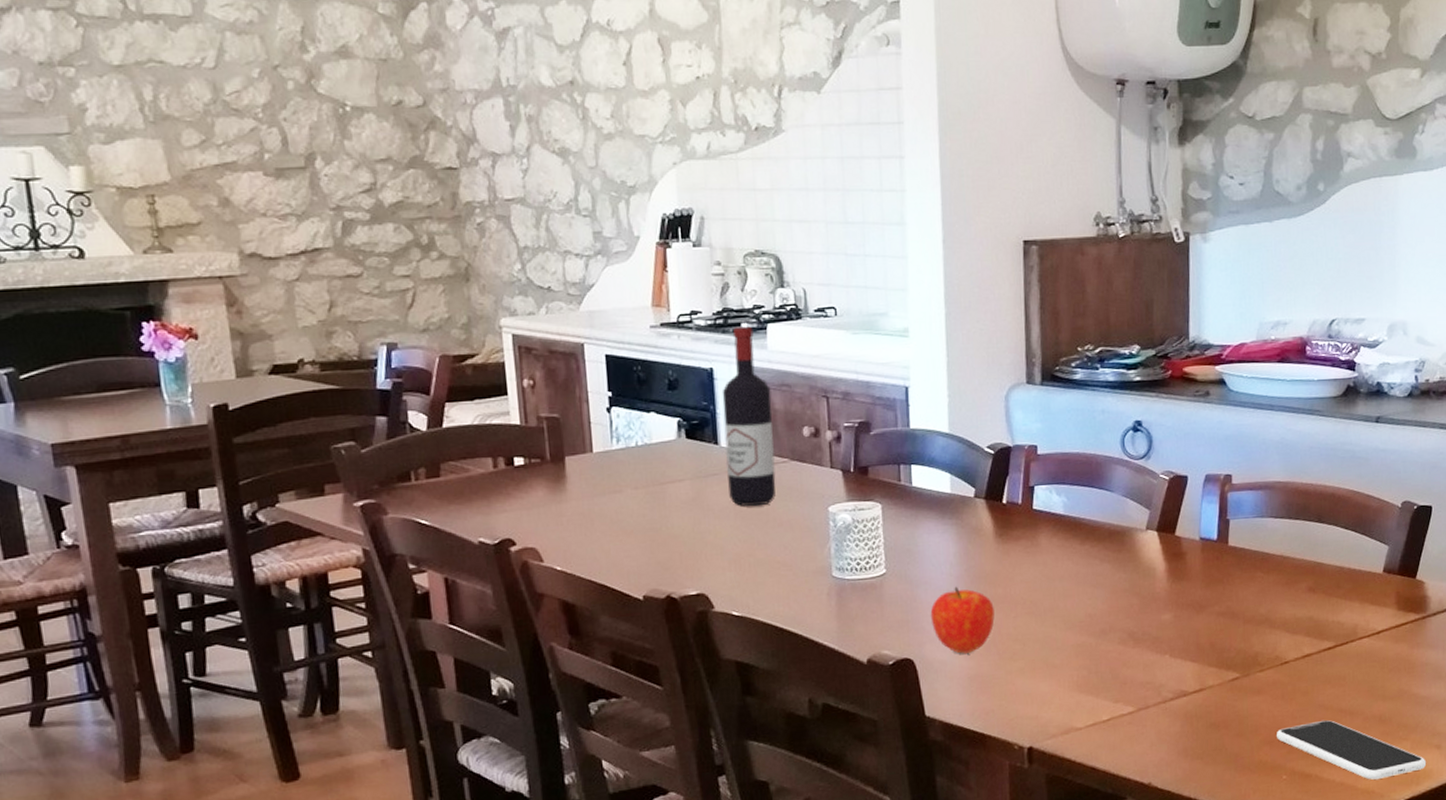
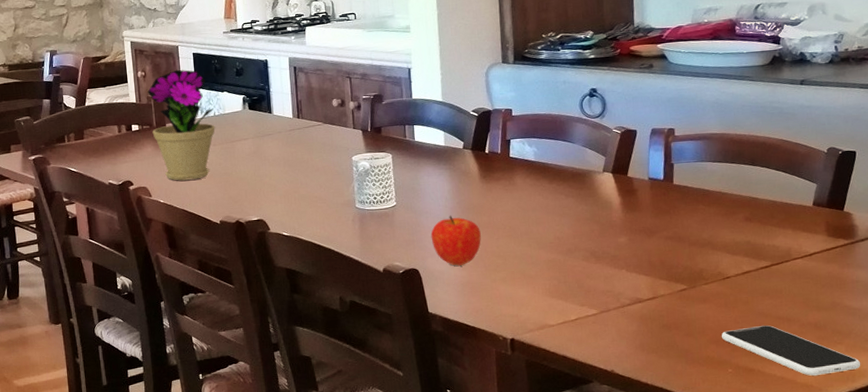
flower pot: none [538,378,638,539] -> present [147,69,215,181]
wine bottle: present [722,326,776,506] -> none [274,29,314,157]

